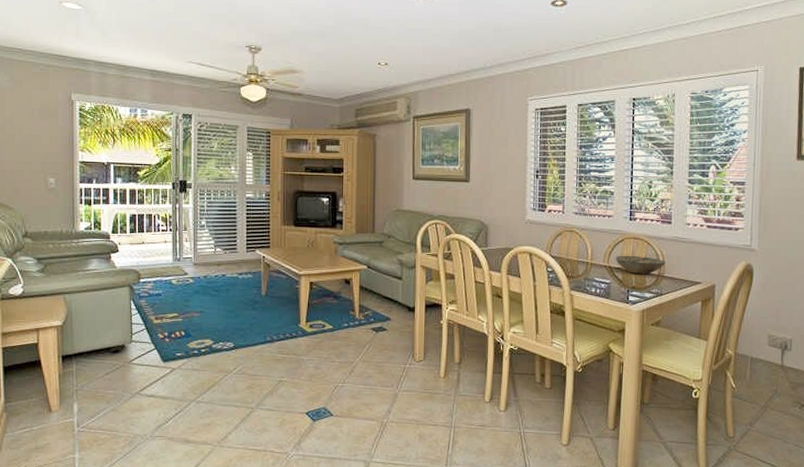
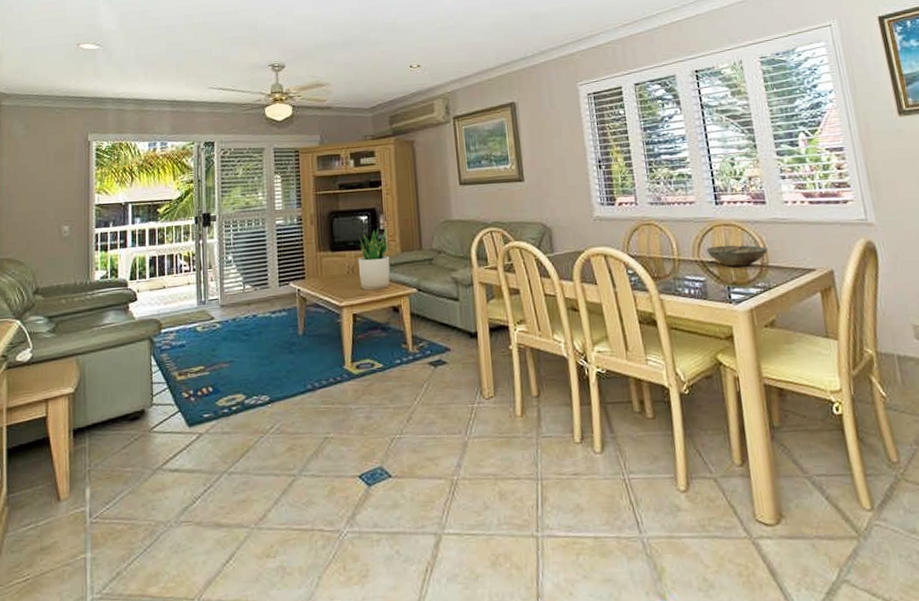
planter: none [317,209,346,264] -> present [358,227,391,291]

